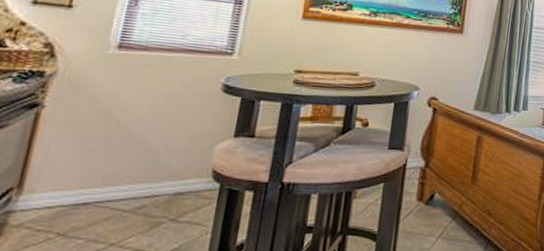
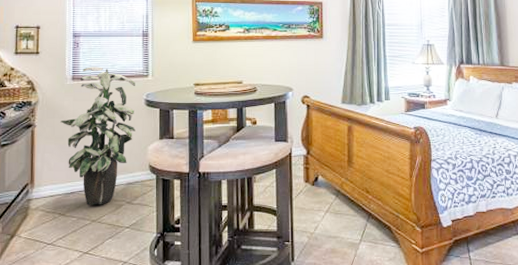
indoor plant: none [86,33,213,222] -> present [60,67,135,205]

